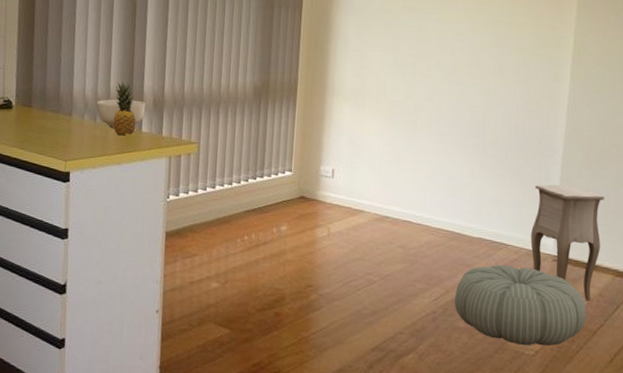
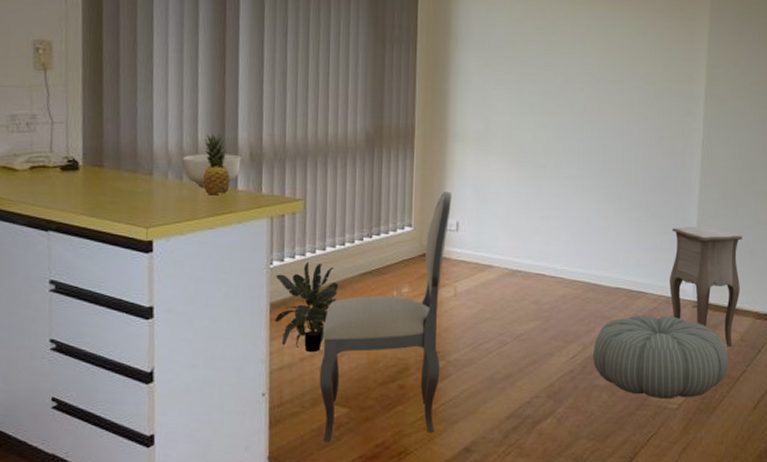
potted plant: none [169,198,226,277] -> present [275,262,339,351]
dining chair: none [205,142,329,357] -> present [319,192,452,441]

